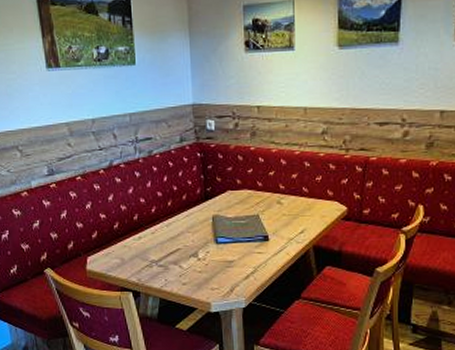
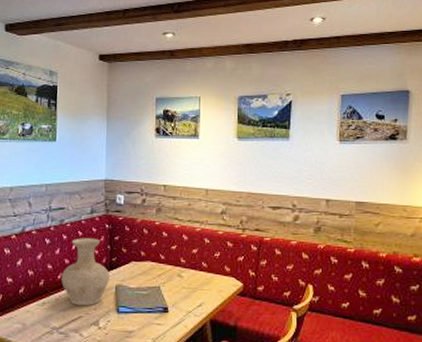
vase: none [155,168,205,239] -> present [61,238,109,306]

